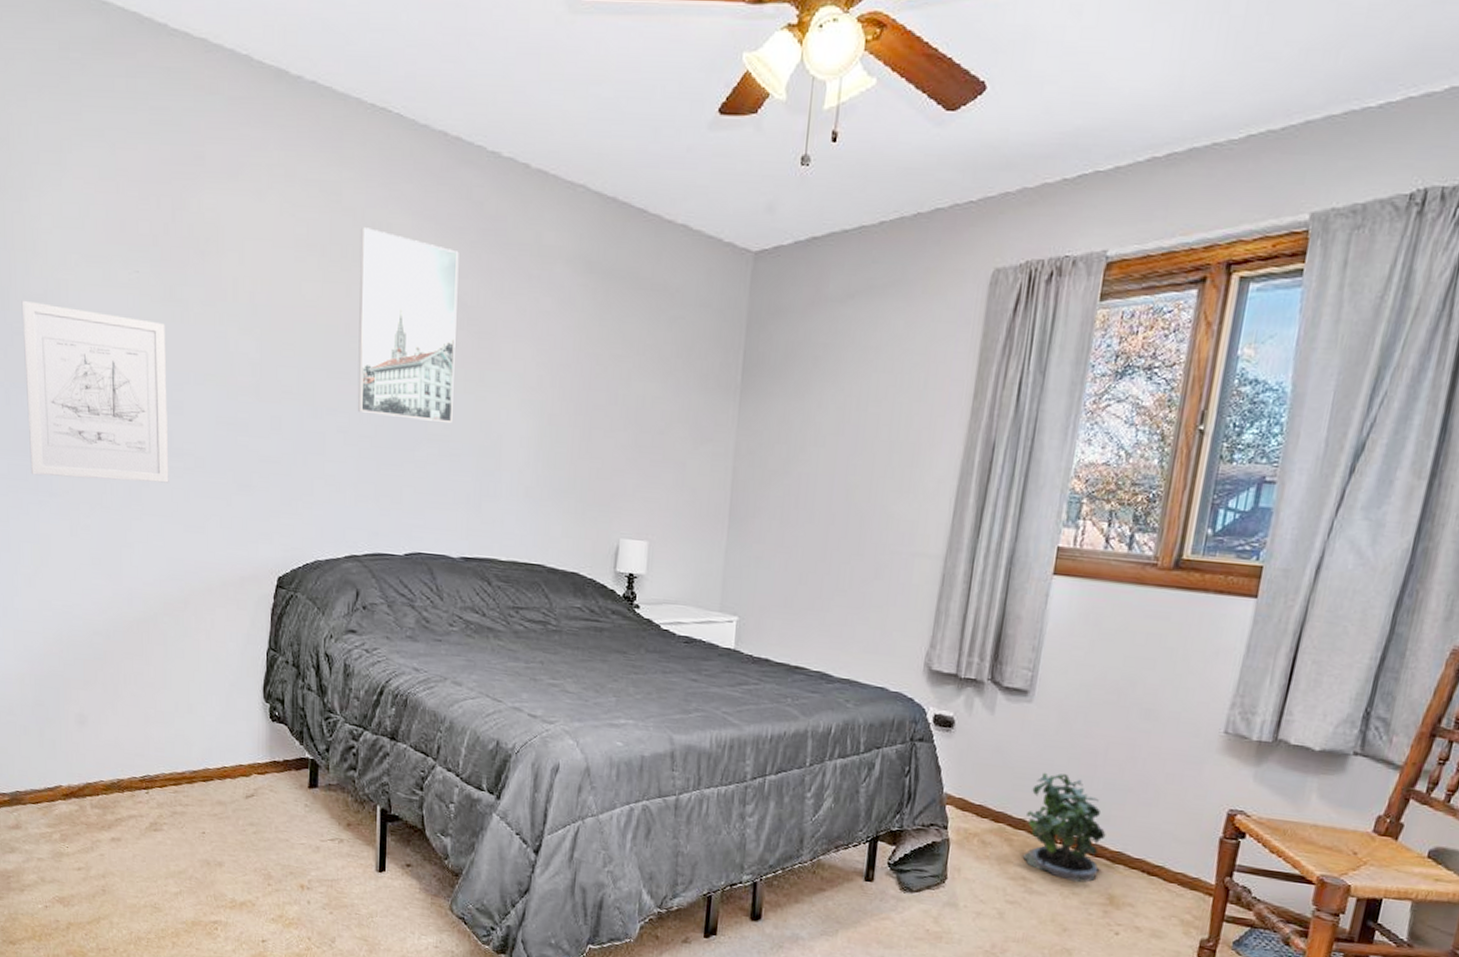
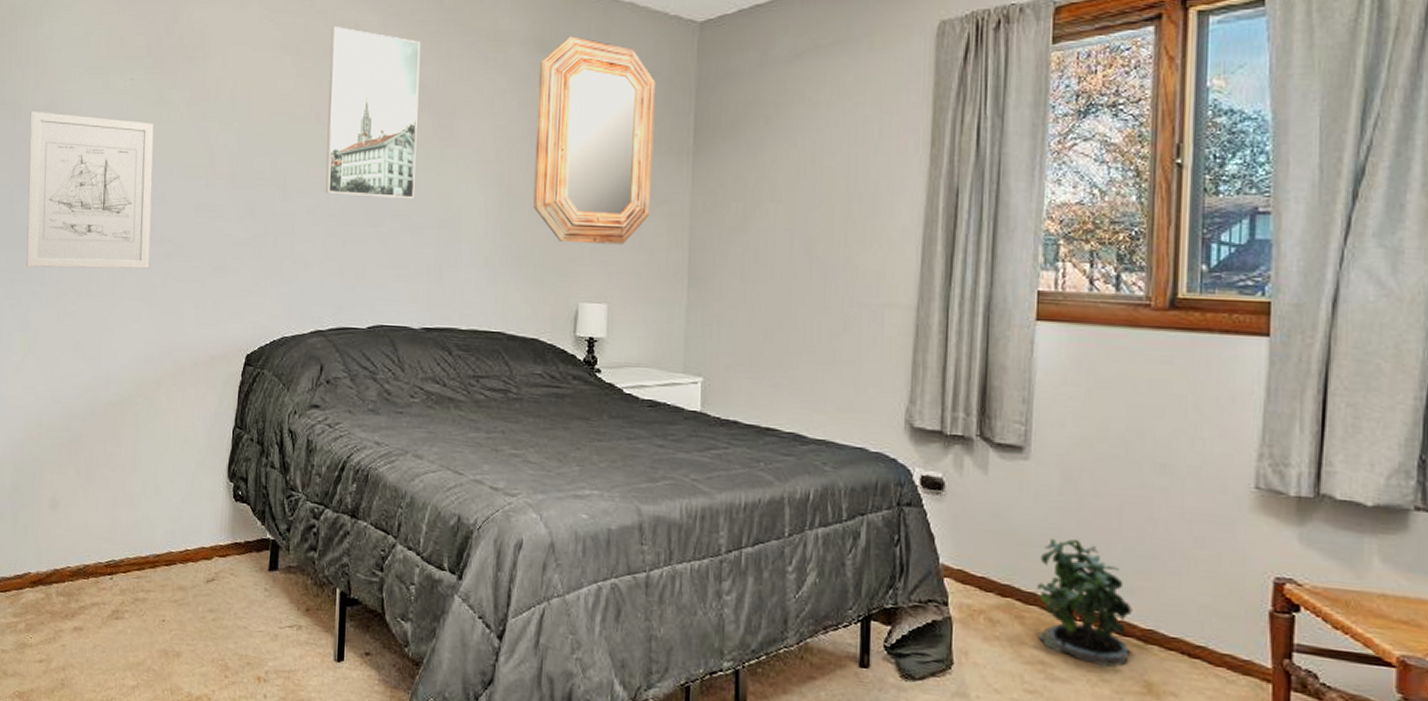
home mirror: none [576,257,707,483] -> present [533,36,656,245]

